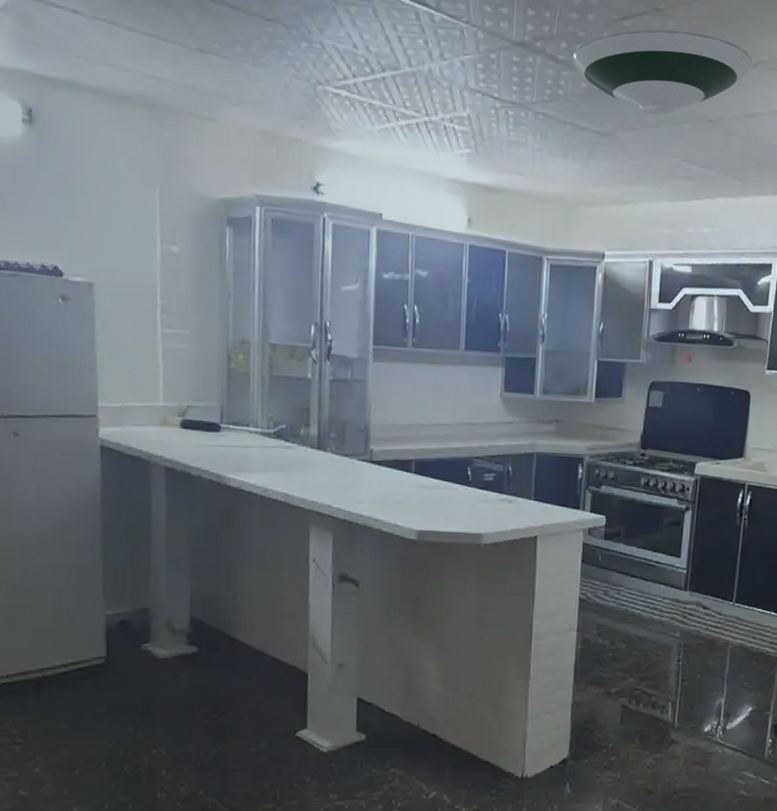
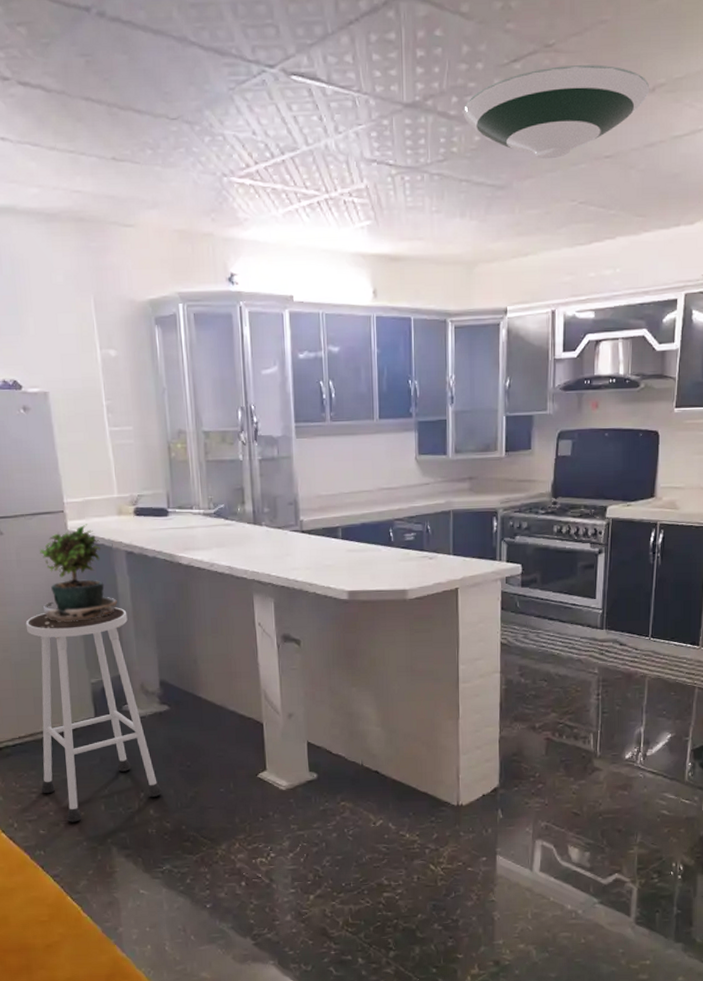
stool: none [28,529,180,782] -> present [25,607,162,822]
potted plant: none [53,432,149,549] -> present [39,524,117,629]

